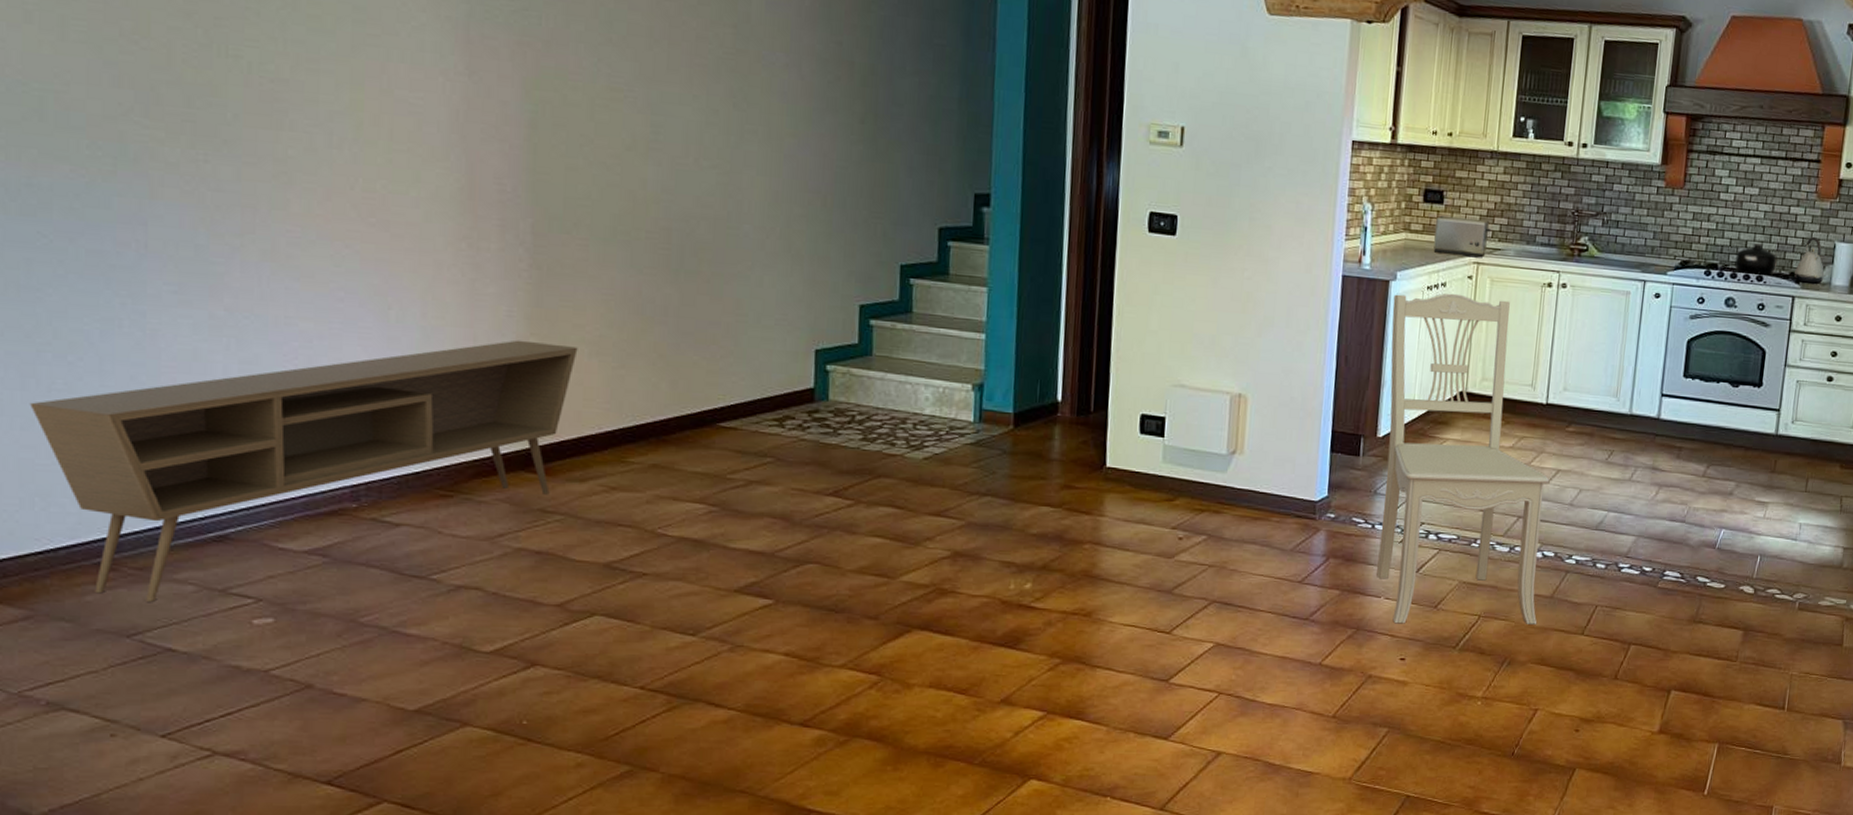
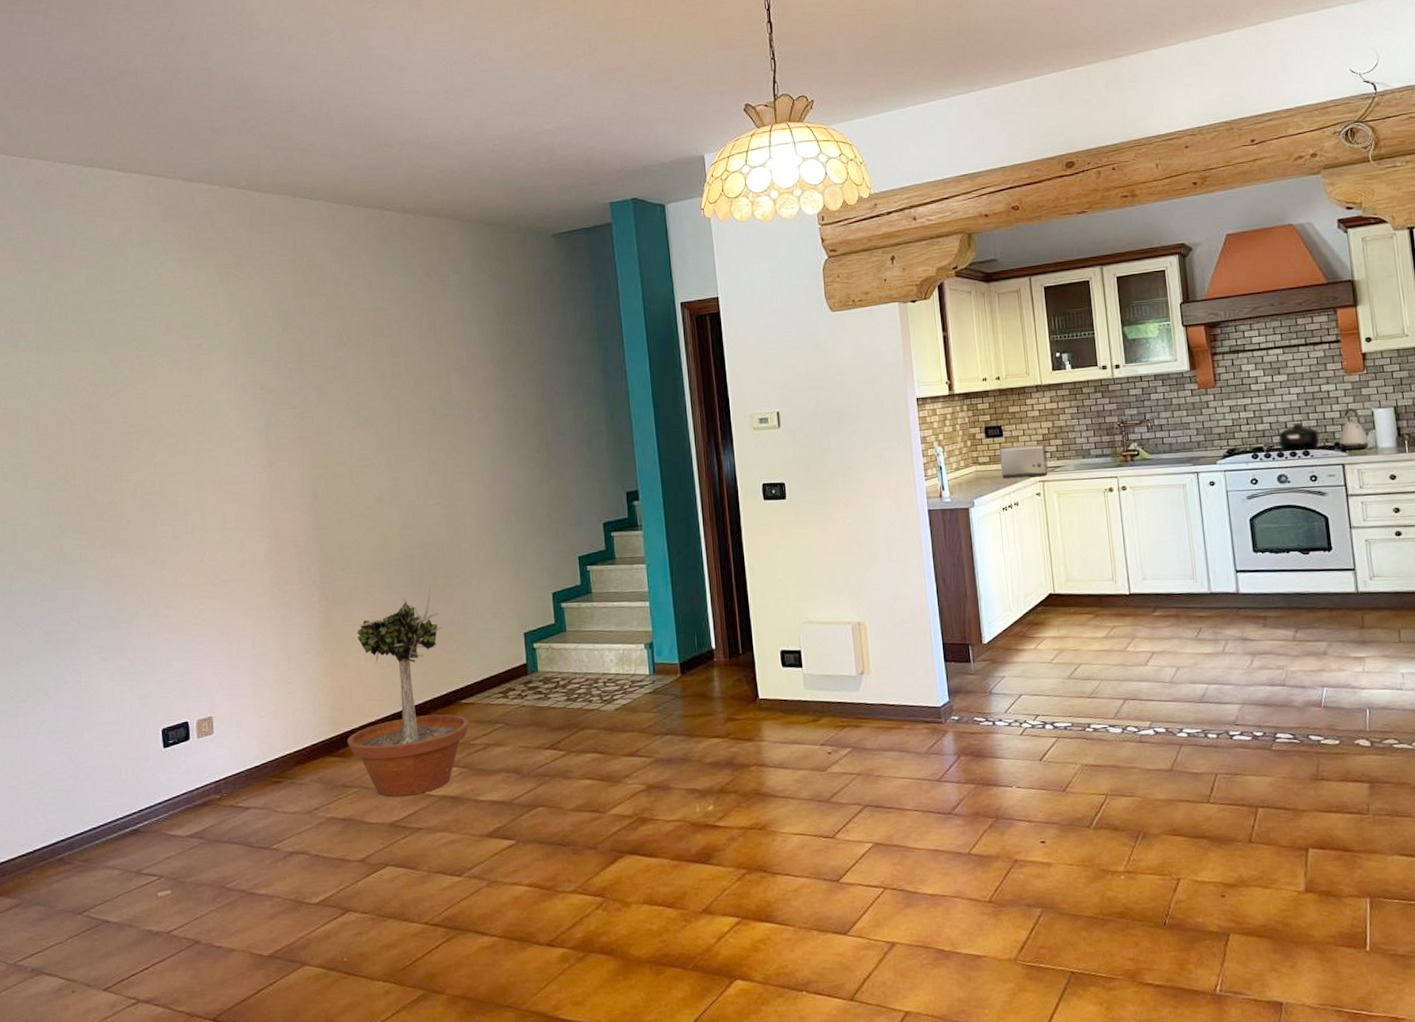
tv stand: present [30,340,578,602] -> none [14,655,358,885]
potted tree: none [553,270,728,533] -> present [347,584,470,797]
dining chair: present [1375,293,1550,624] -> none [975,509,1163,810]

